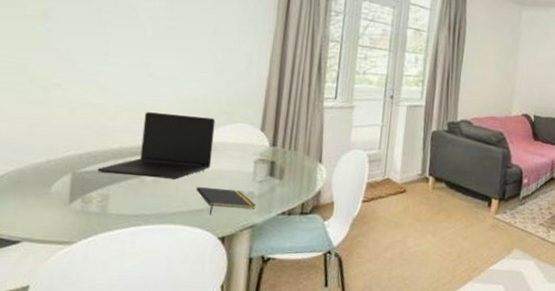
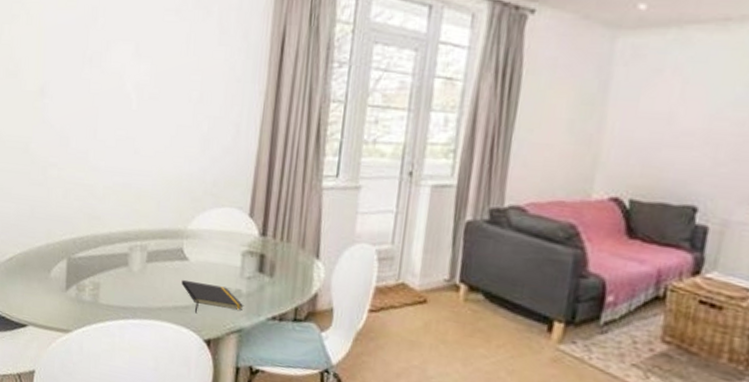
laptop: present [98,112,216,180] -> none [90,193,201,271]

